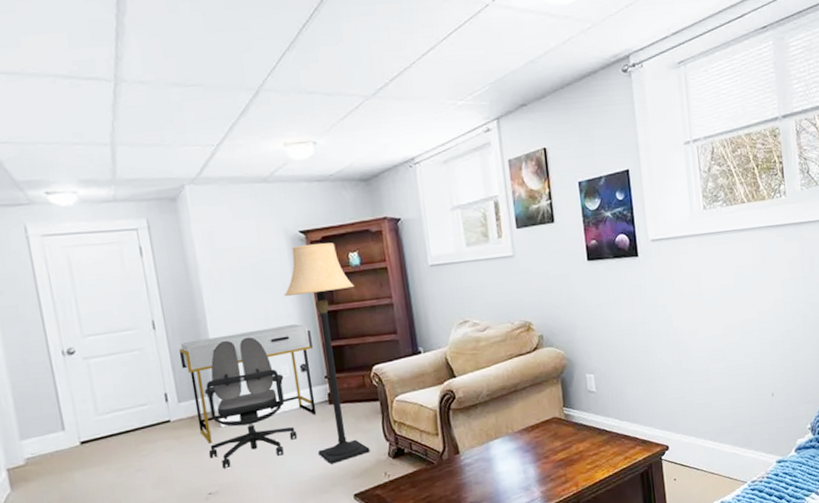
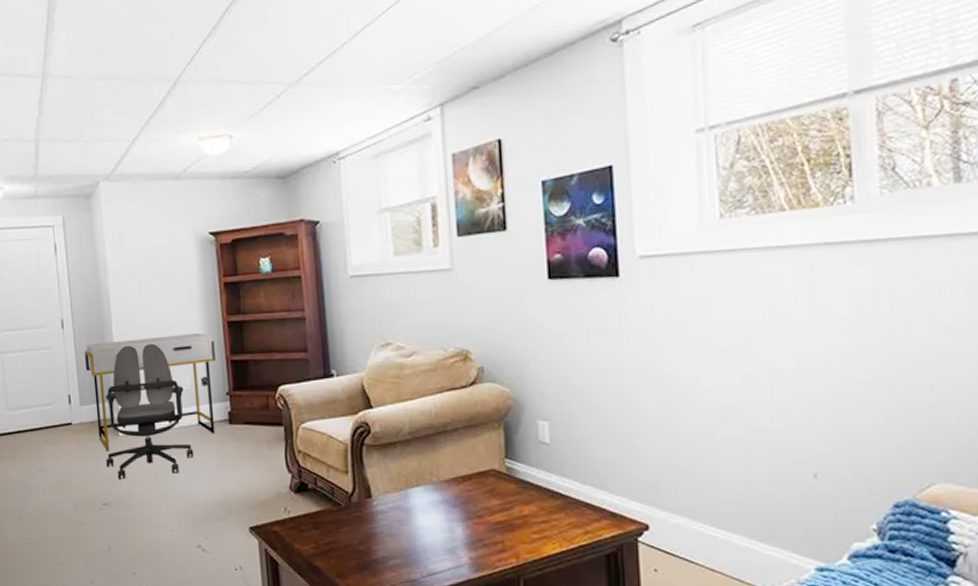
lamp: present [283,242,370,464] -> none [189,246,270,490]

